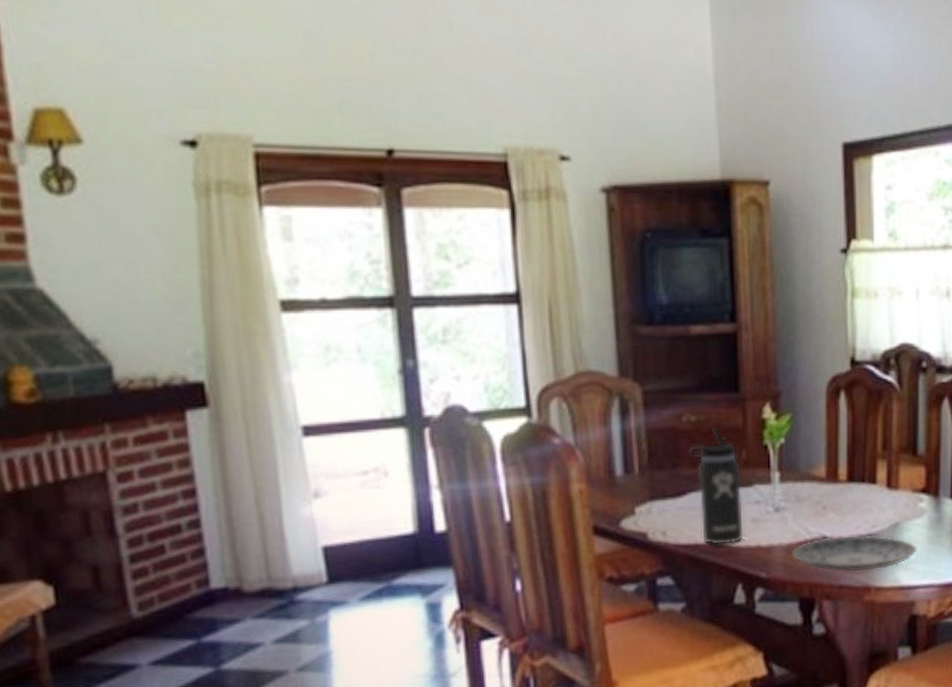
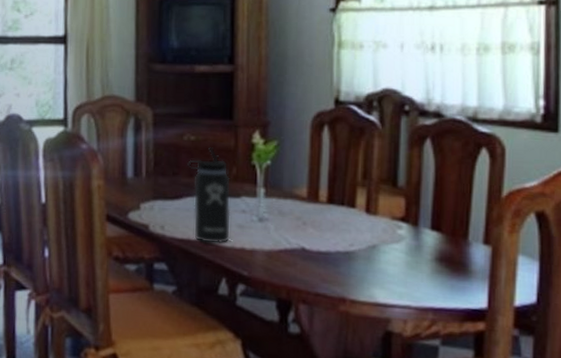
plate: present [792,535,918,572] -> none [272,249,395,284]

